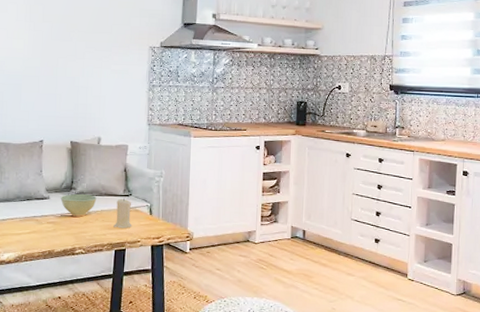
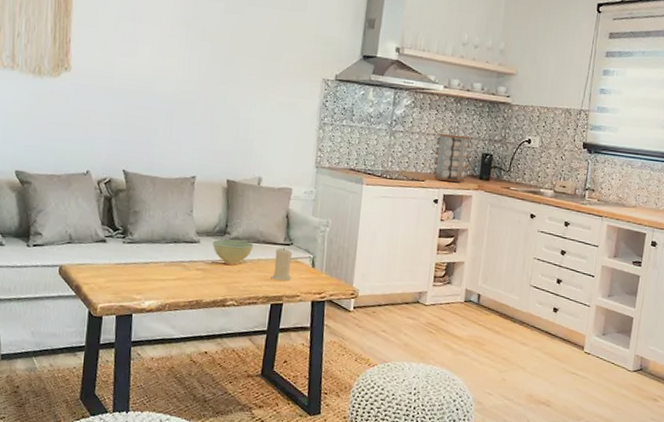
spice rack: none [253,80,286,130] -> present [432,127,471,183]

